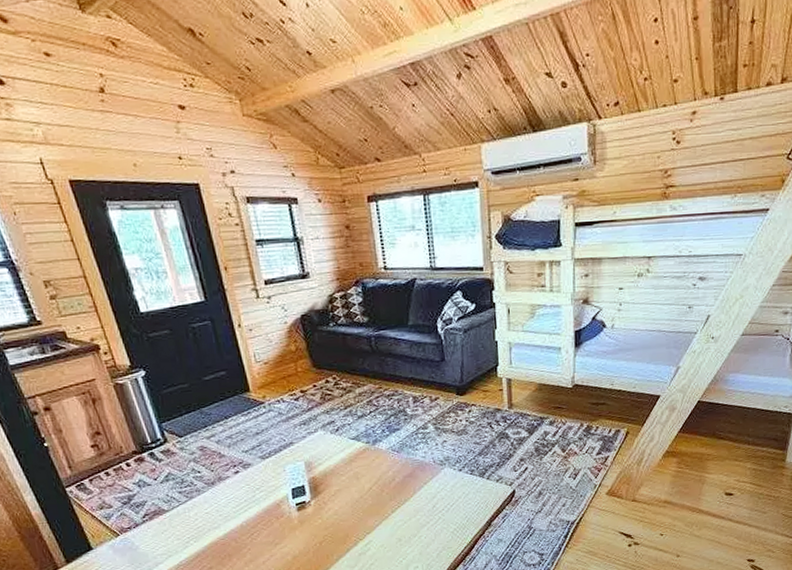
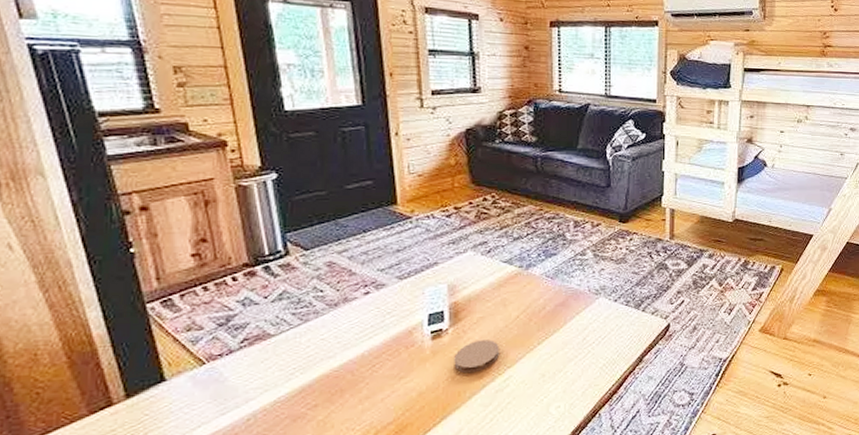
coaster: none [319,509,358,539] -> present [454,339,499,374]

